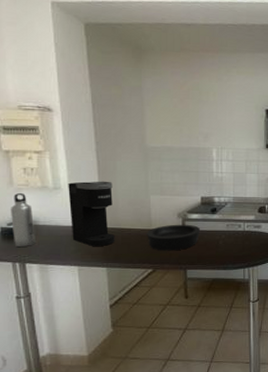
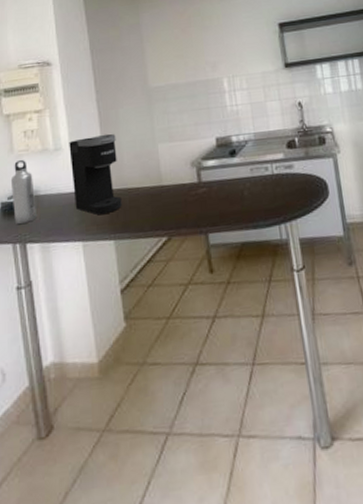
bowl: present [147,224,201,251] -> none [157,174,220,212]

